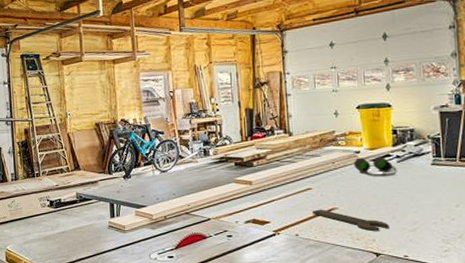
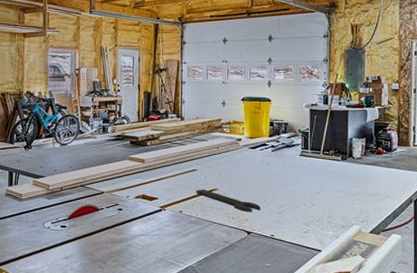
goggles: present [354,156,397,177] -> none [235,144,271,164]

